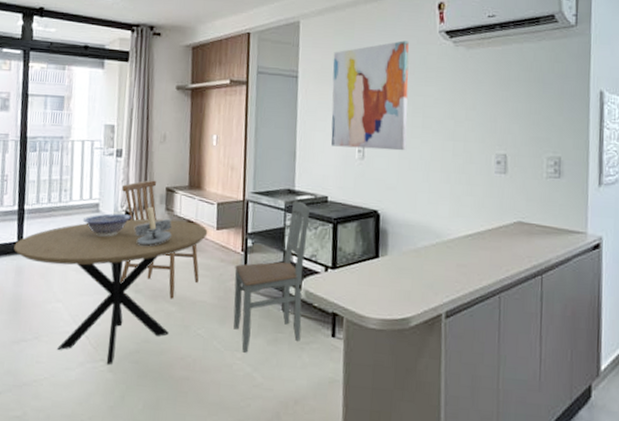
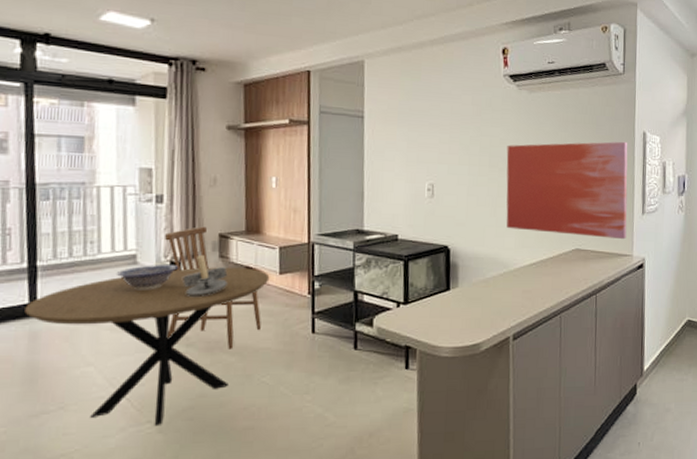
dining chair: present [233,200,310,353] -> none [301,240,380,394]
wall art: present [331,41,409,151] -> none [399,83,476,189]
wall art: none [439,101,581,214] -> present [506,141,628,240]

